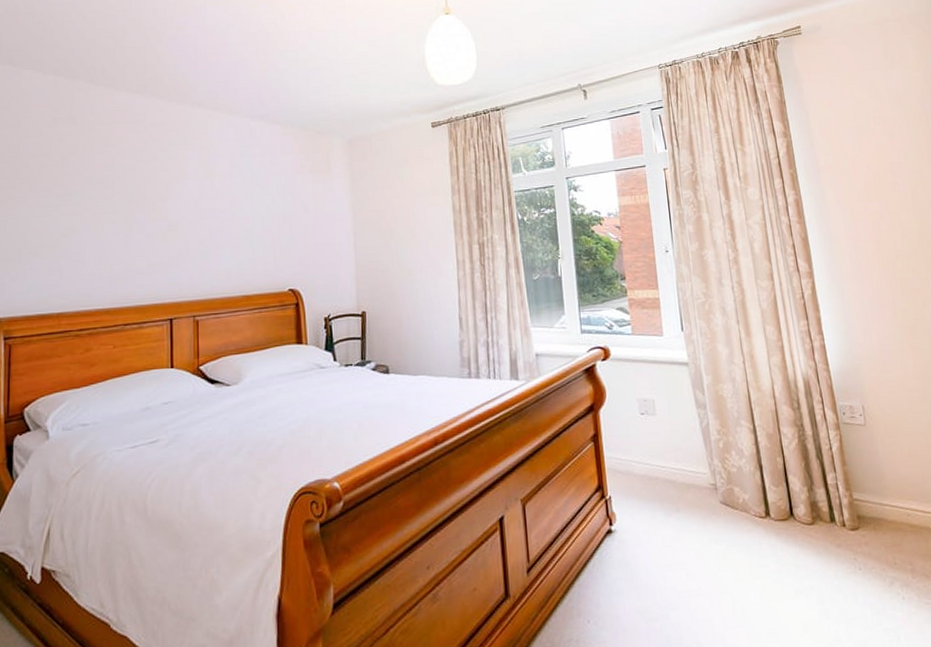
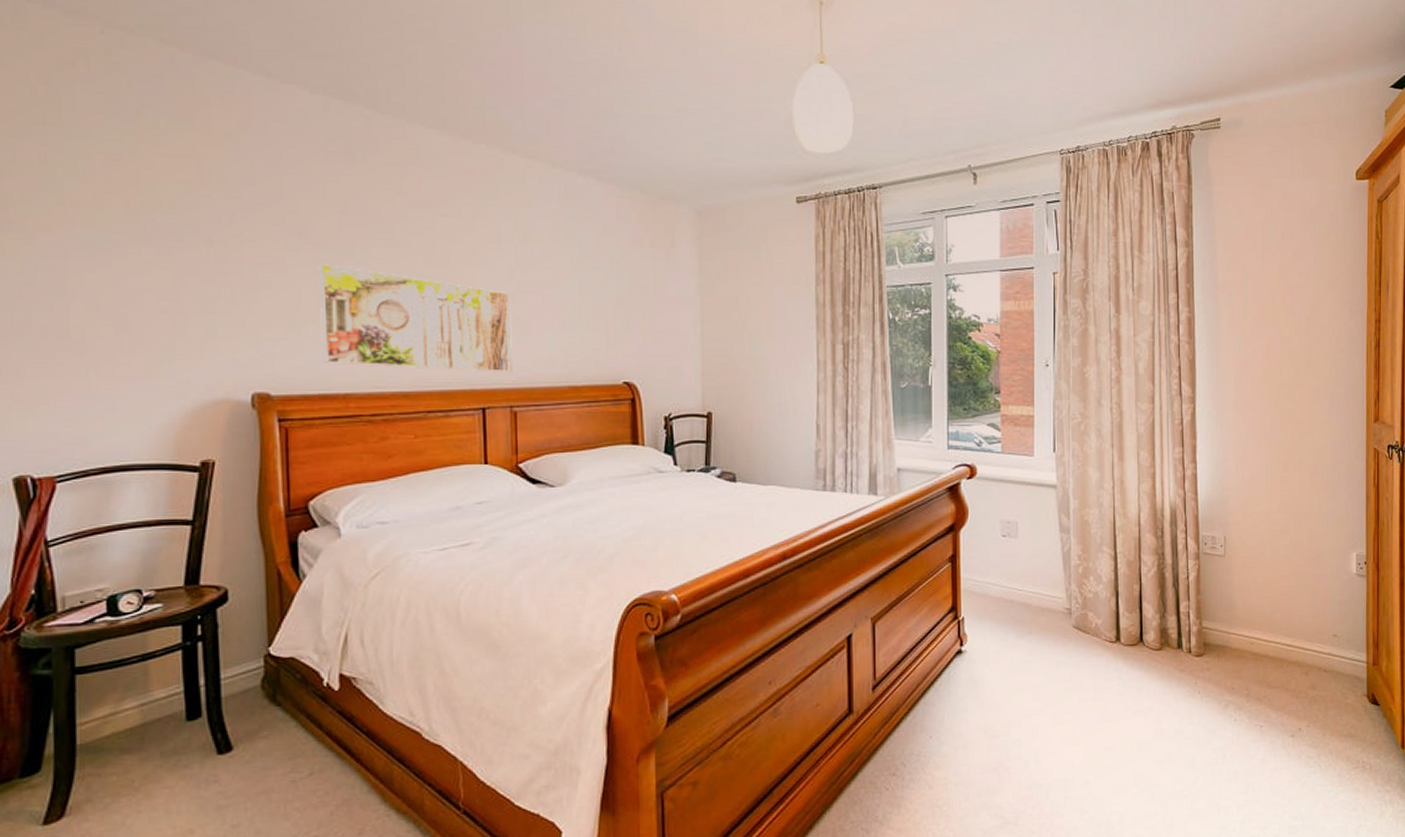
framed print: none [42,206,196,289] -> present [317,263,513,373]

